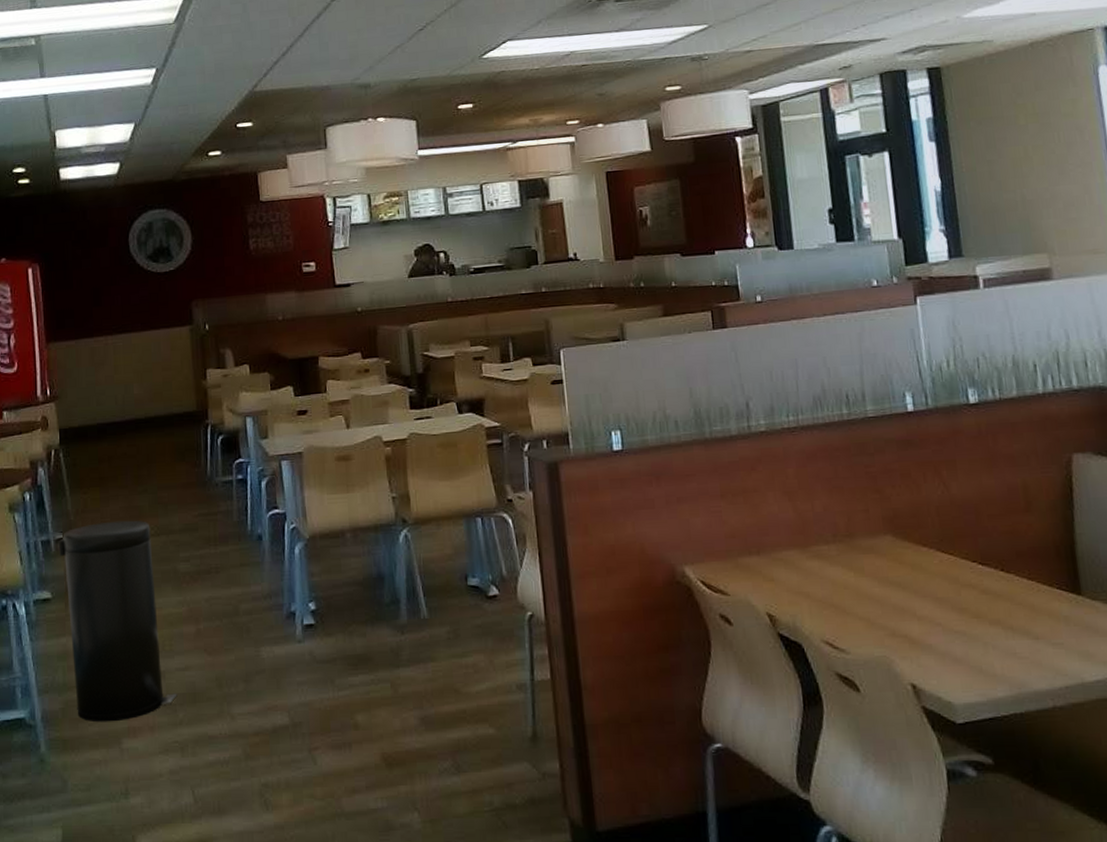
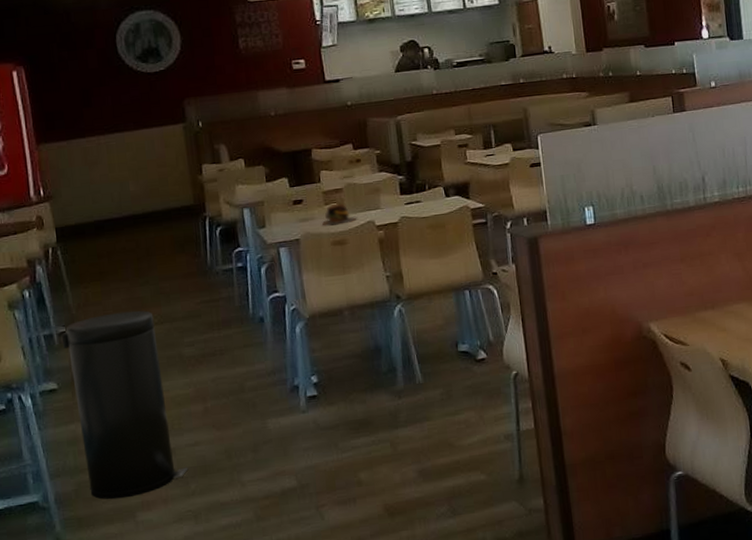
burger: none [327,415,362,440] -> present [322,203,356,226]

